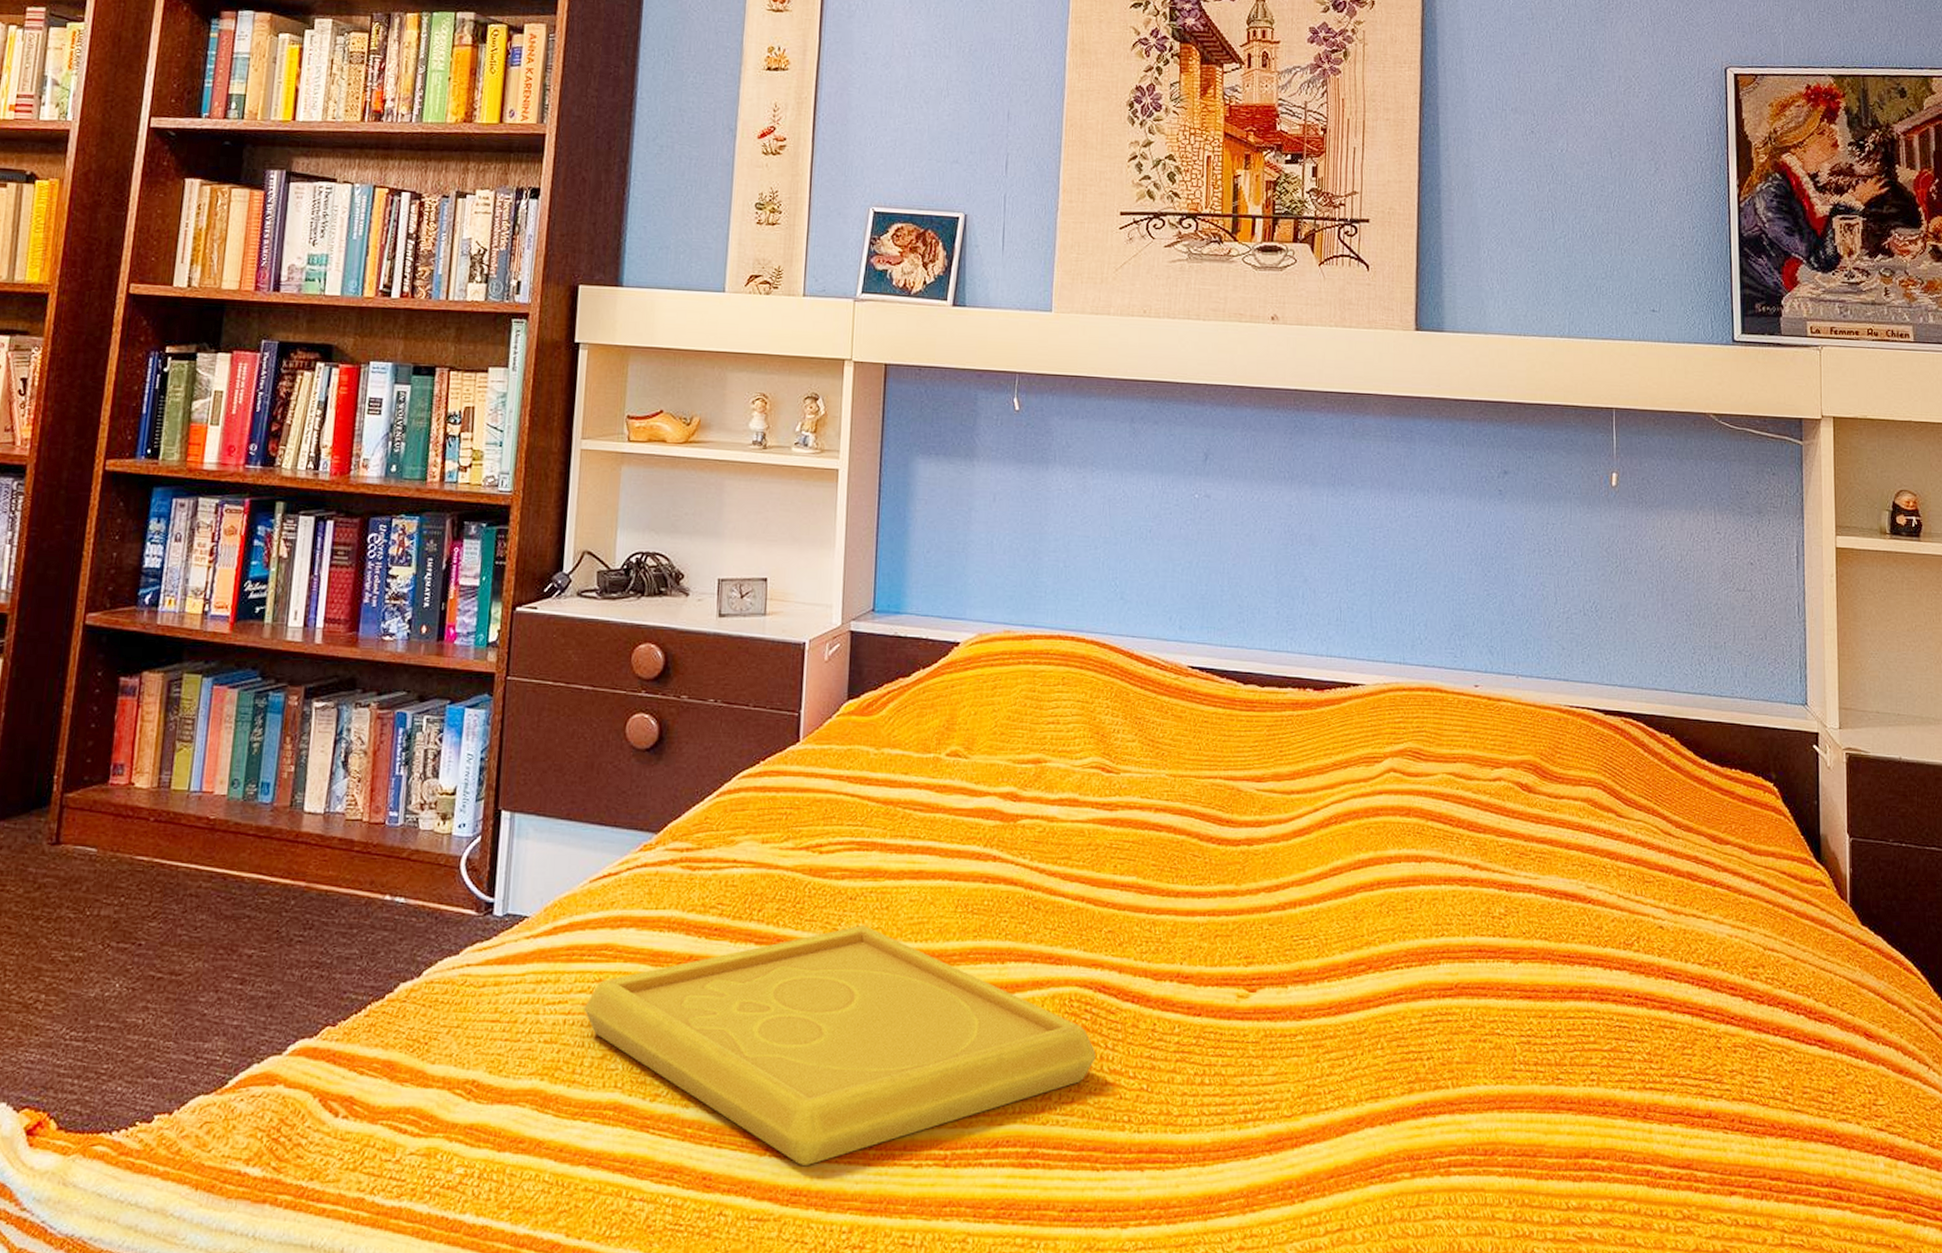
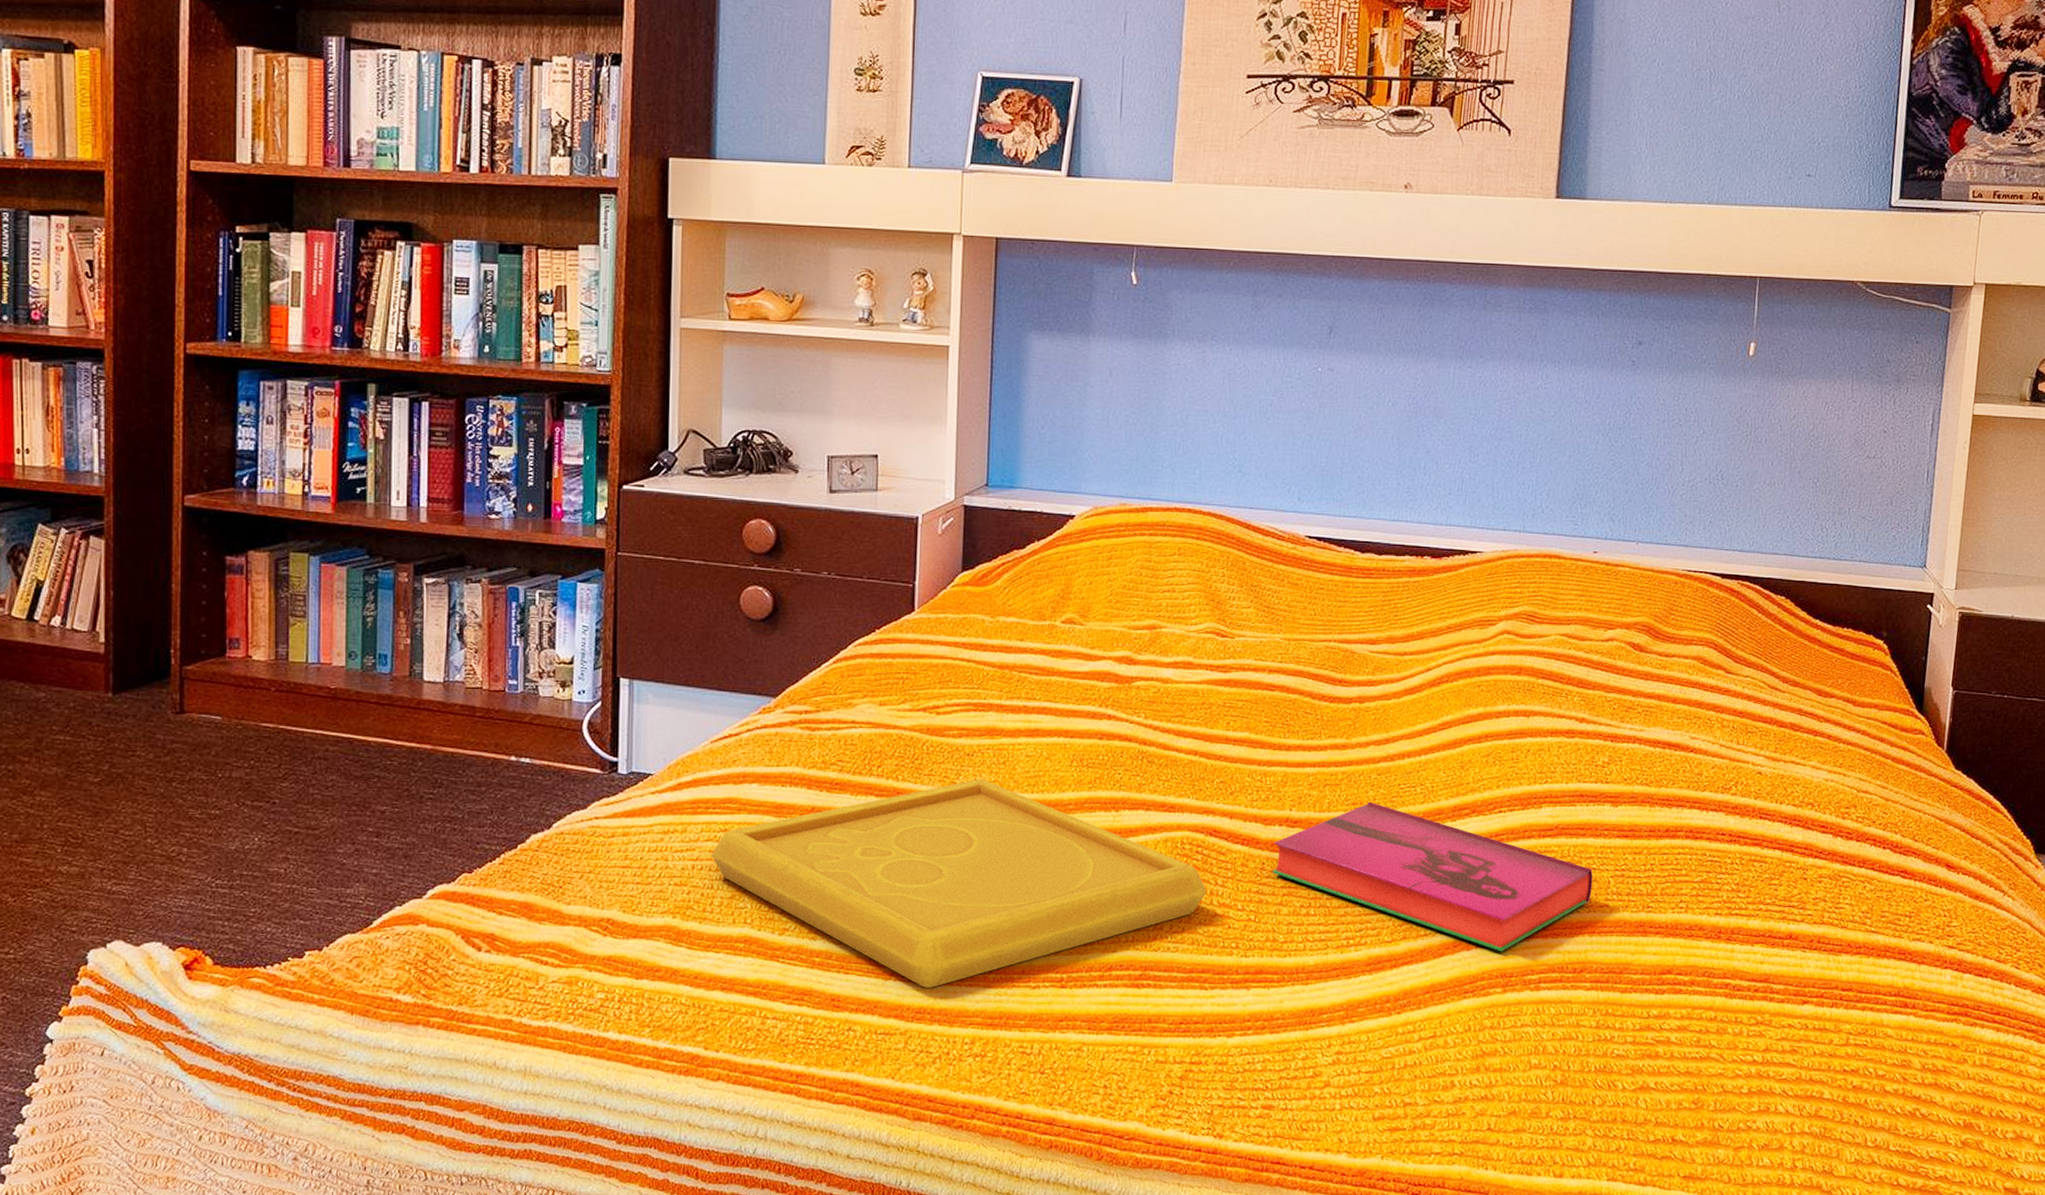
hardback book: none [1164,955,1498,1130] -> present [1273,801,1593,952]

